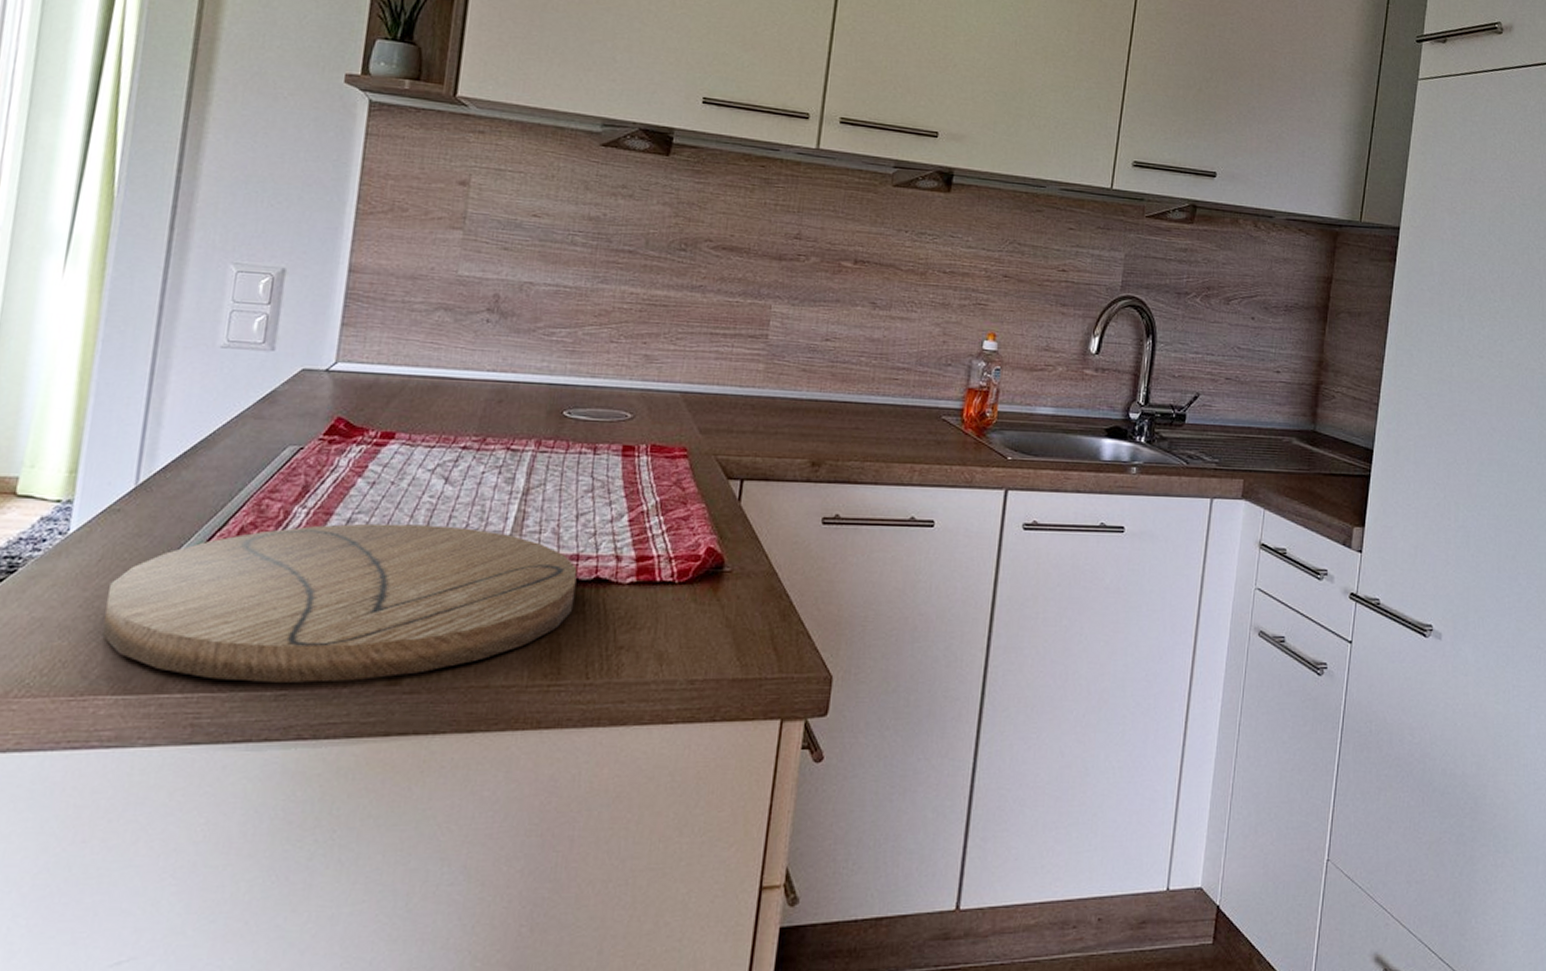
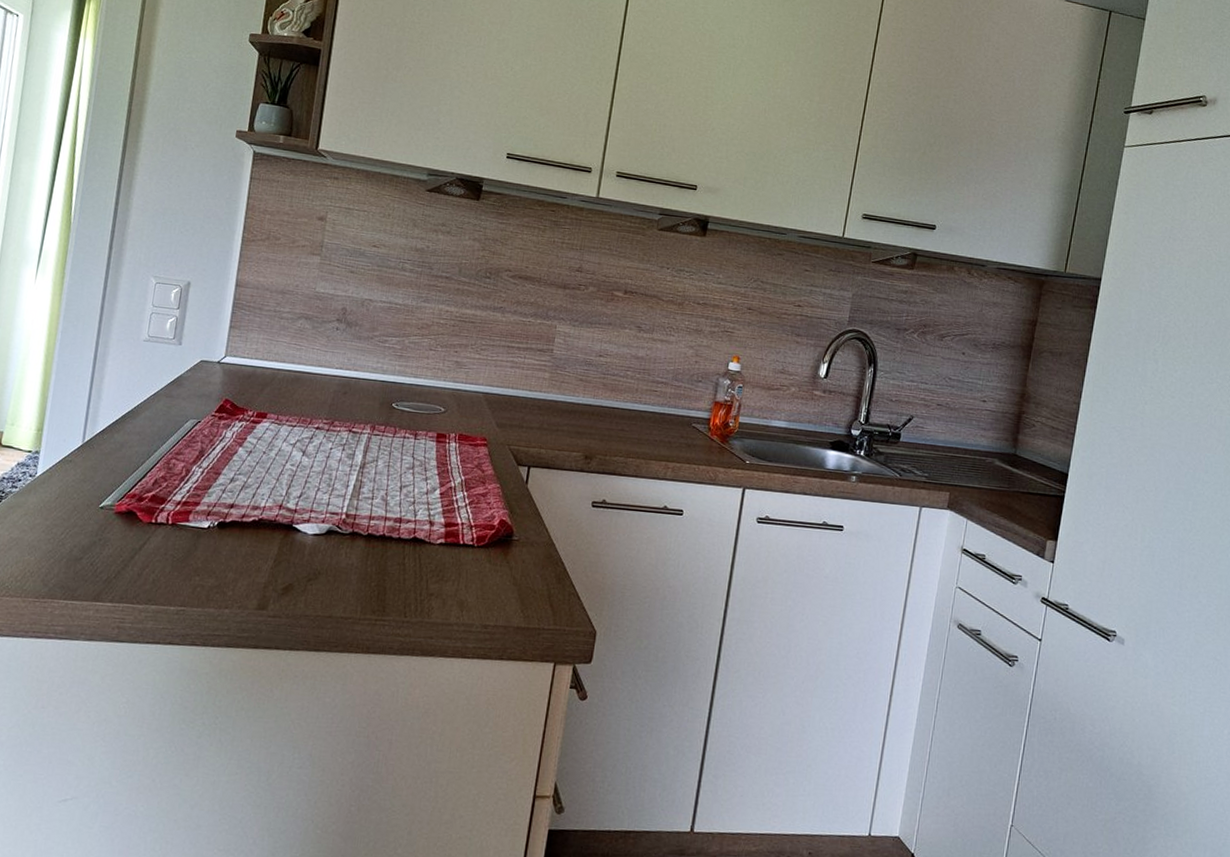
cutting board: present [102,523,578,683] -> none [58,482,400,604]

